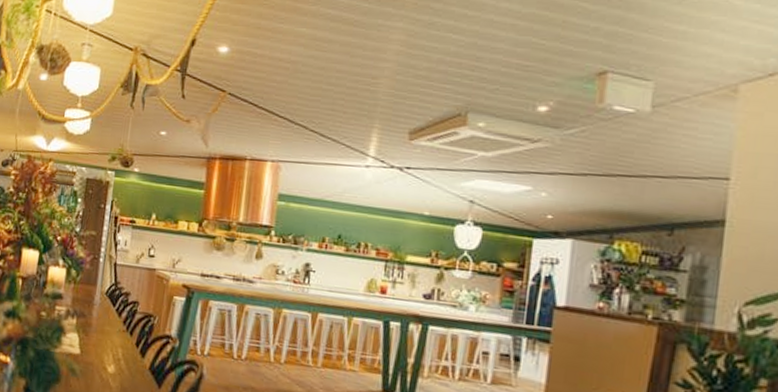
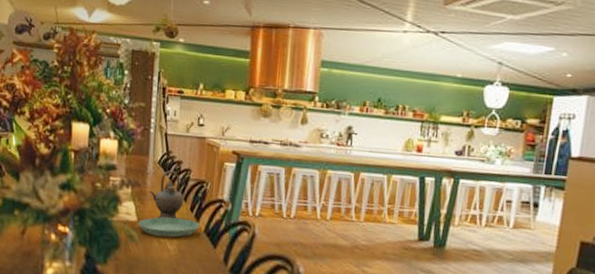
saucer: none [81,351,144,374] -> present [138,217,199,238]
teapot: none [94,302,130,354] -> present [149,170,184,220]

